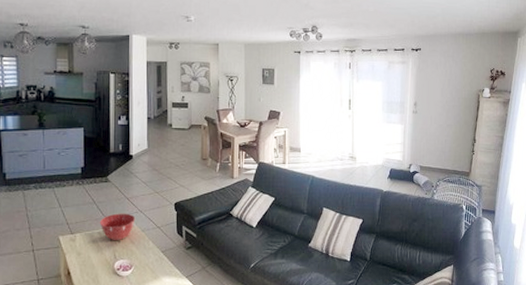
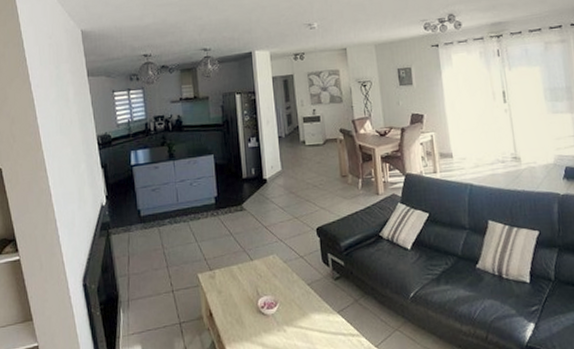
mixing bowl: present [99,213,136,240] -> none [238,243,276,275]

